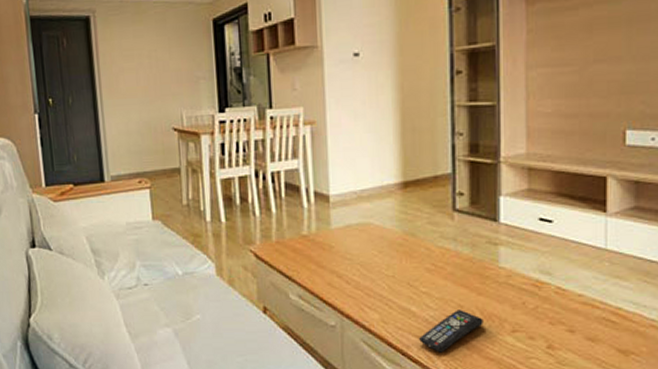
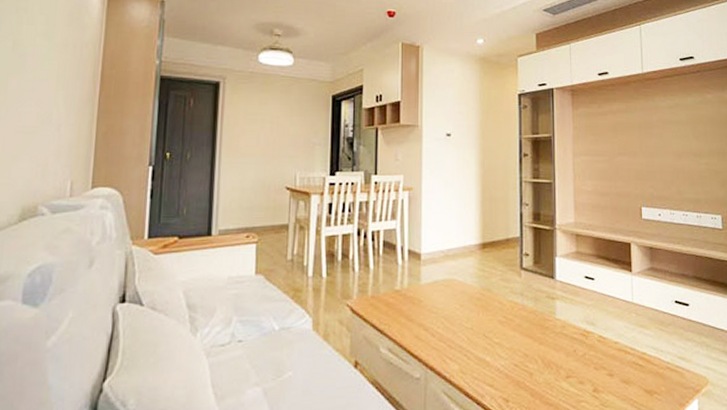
remote control: present [419,310,483,353] -> none [492,358,544,401]

